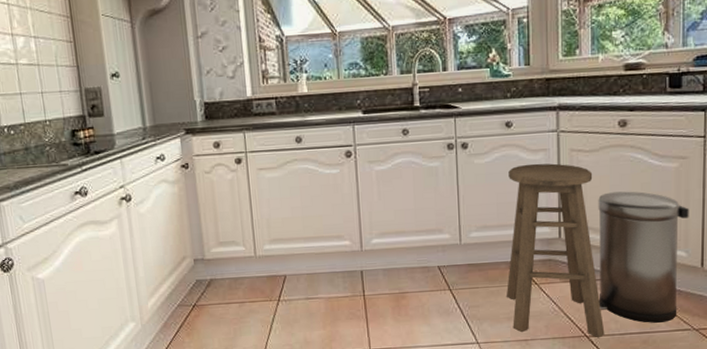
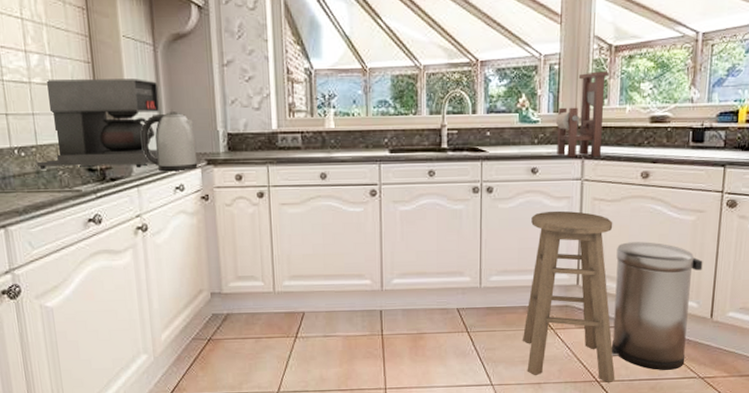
coffee maker: none [24,54,139,147] -> present [35,79,160,171]
kettle: none [122,84,177,143] -> present [141,112,198,172]
paper towel holder: none [527,21,578,110] -> present [555,71,609,158]

